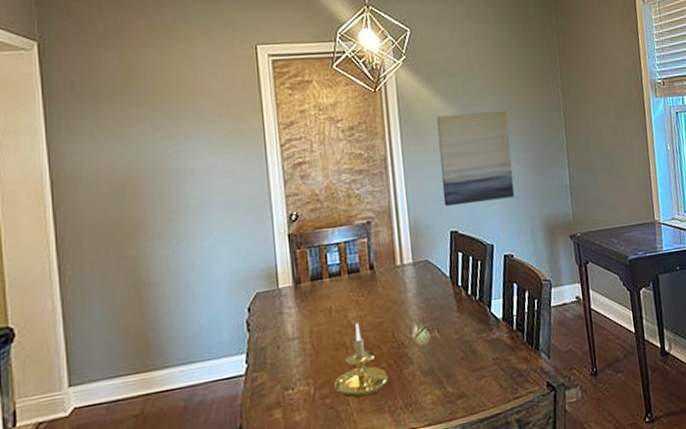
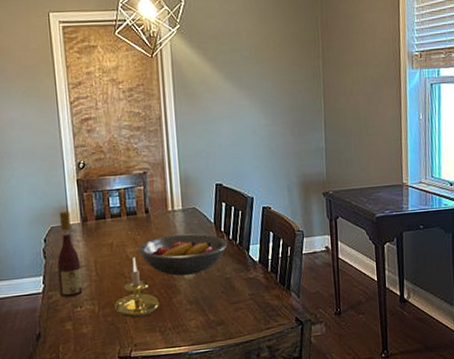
wine bottle: none [264,271,295,379] -> present [57,210,83,298]
fruit bowl: none [362,290,466,343] -> present [138,233,228,276]
wall art: present [436,111,515,206] -> none [206,78,275,161]

